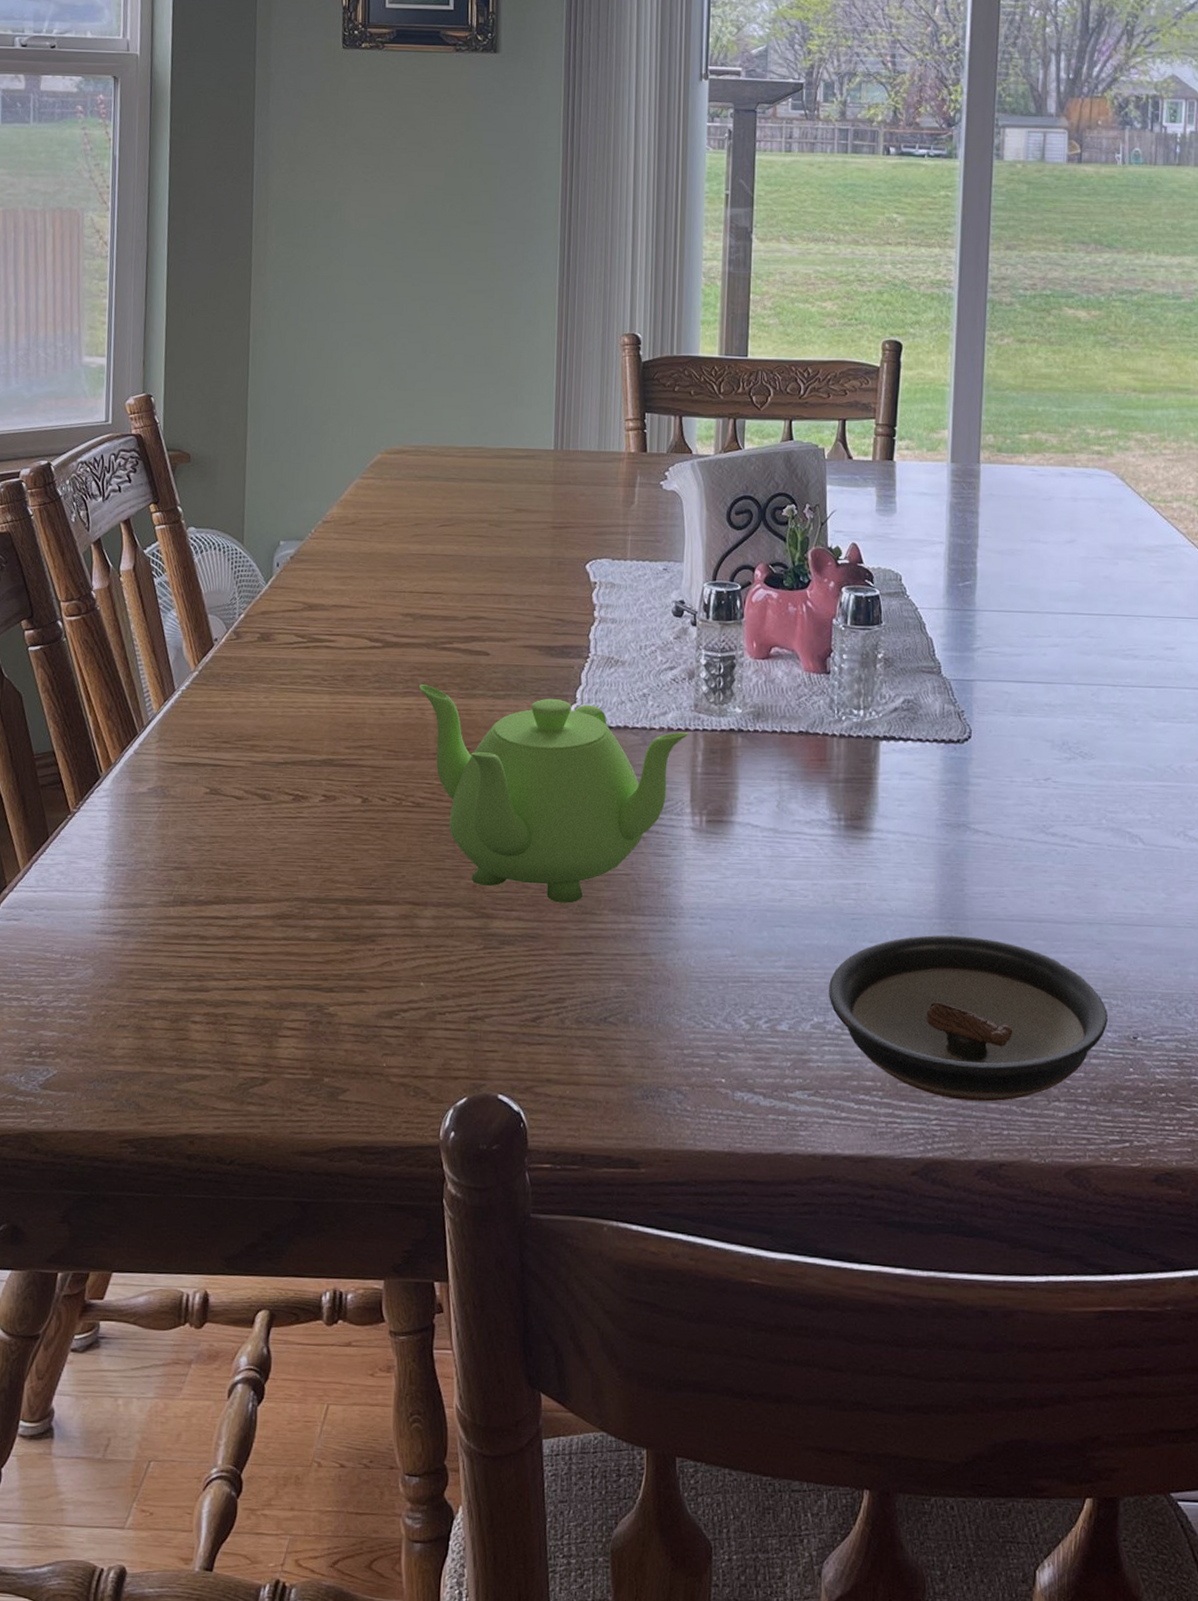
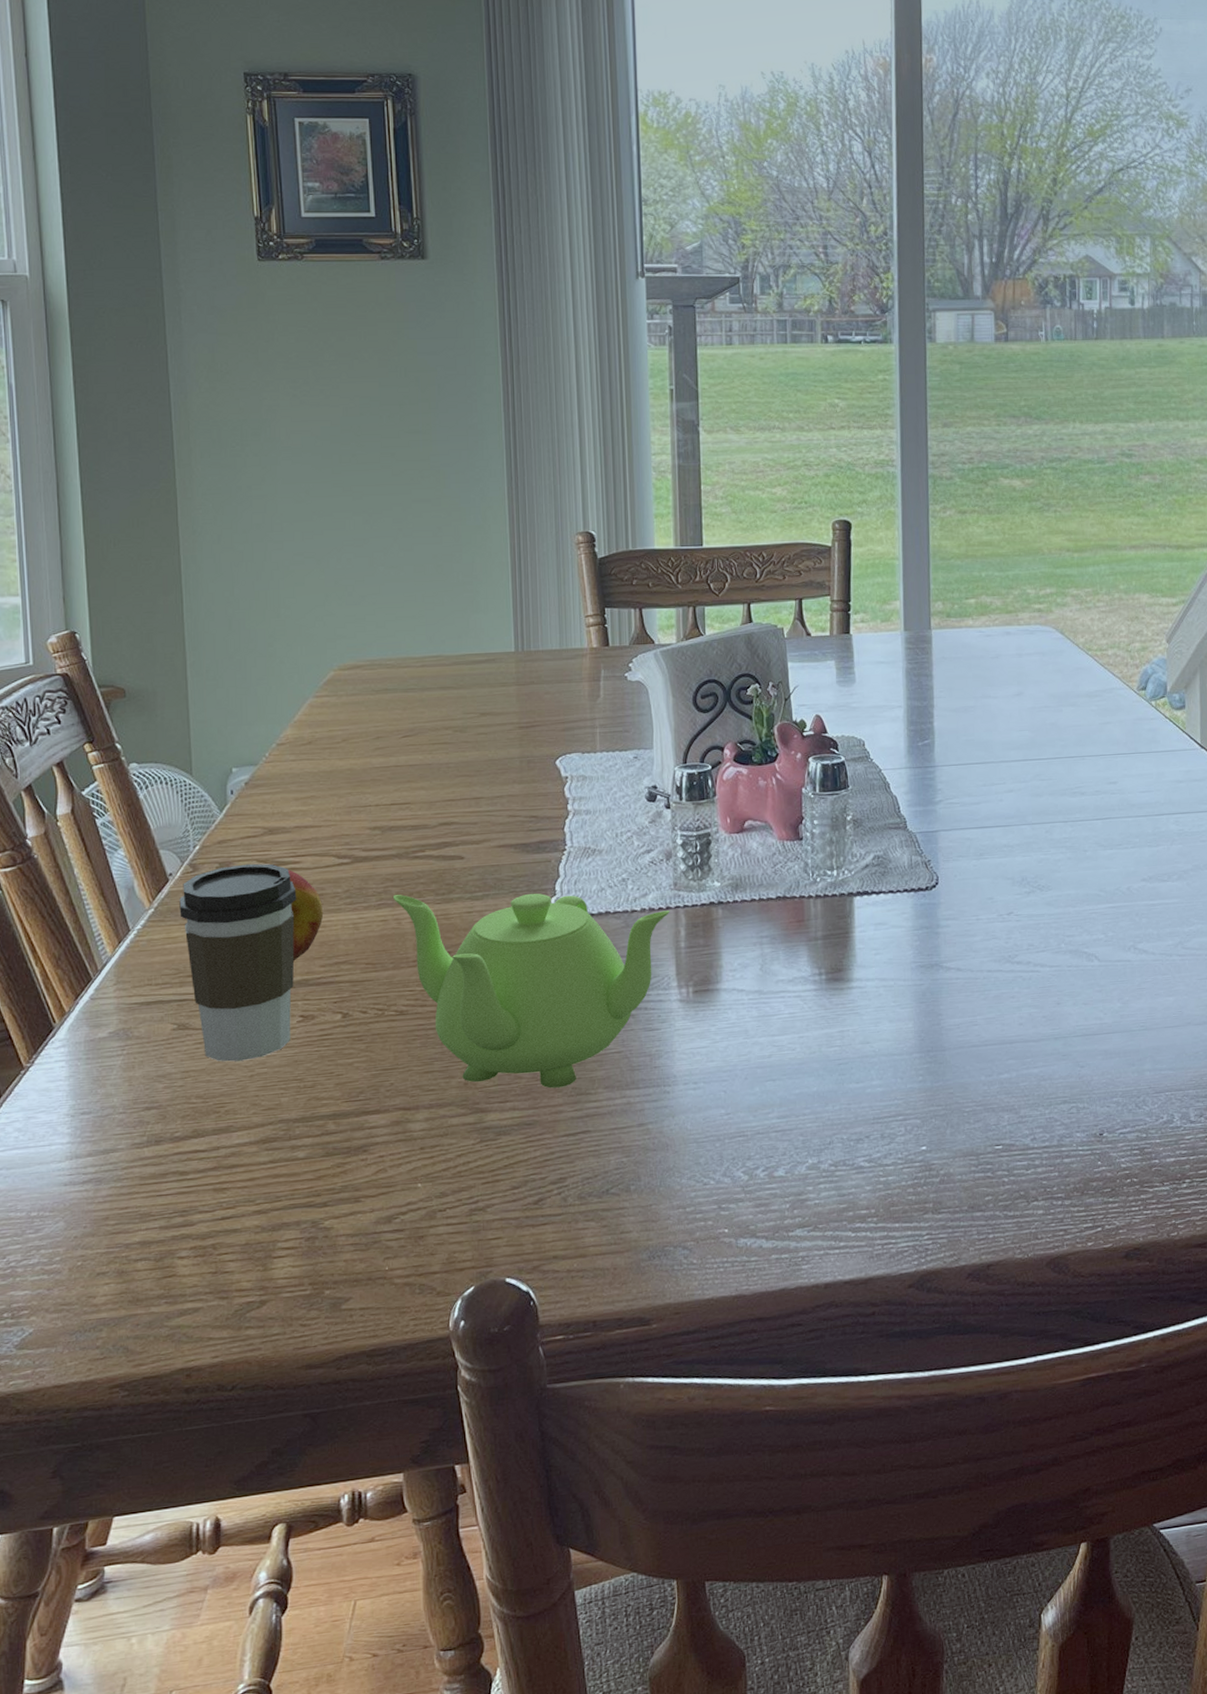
coffee cup: none [221,637,329,833] -> present [179,863,297,1062]
fruit: none [320,647,353,740] -> present [287,869,324,961]
saucer: present [829,935,1108,1102] -> none [821,1065,1076,1214]

